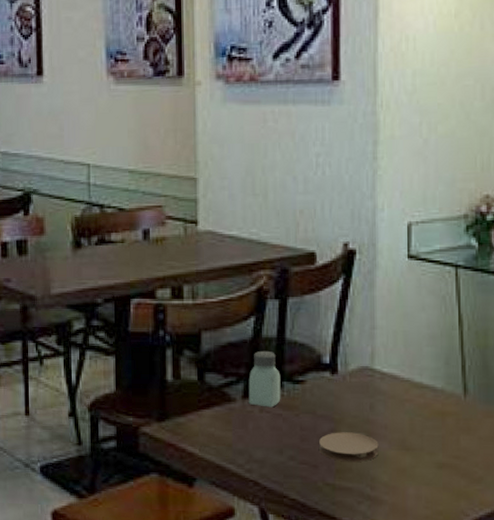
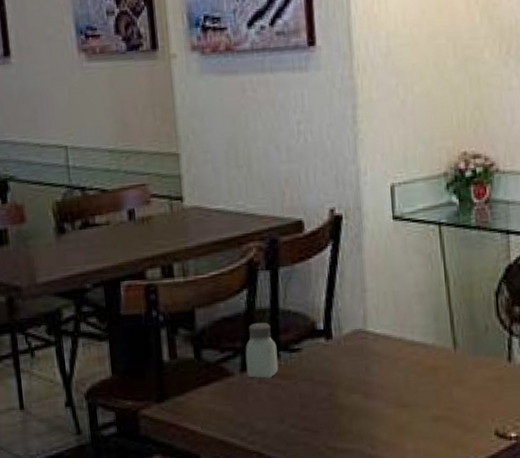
coaster: present [318,432,379,463] -> none [318,395,377,425]

